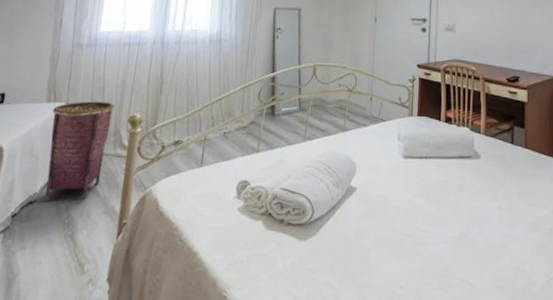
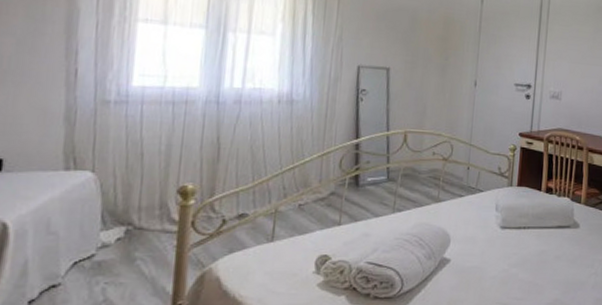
woven basket: present [44,101,115,201] -> none [71,169,158,284]

